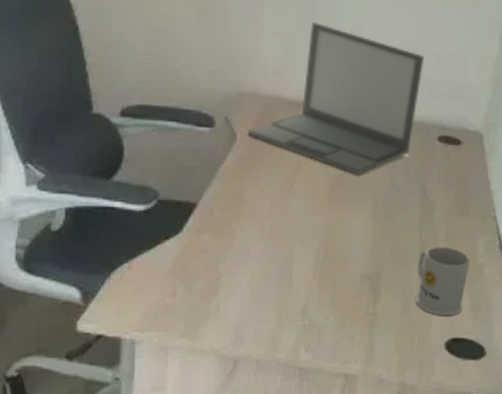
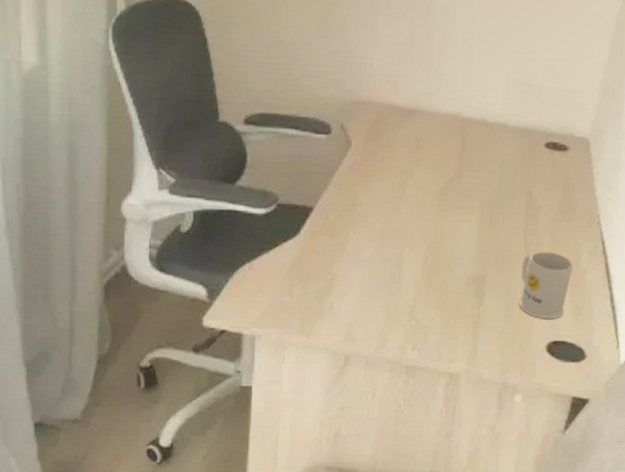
laptop: present [247,22,425,175] -> none [362,31,534,181]

